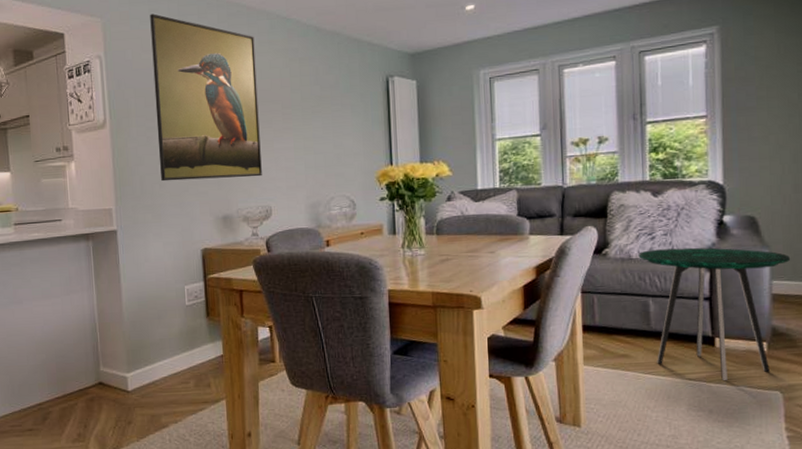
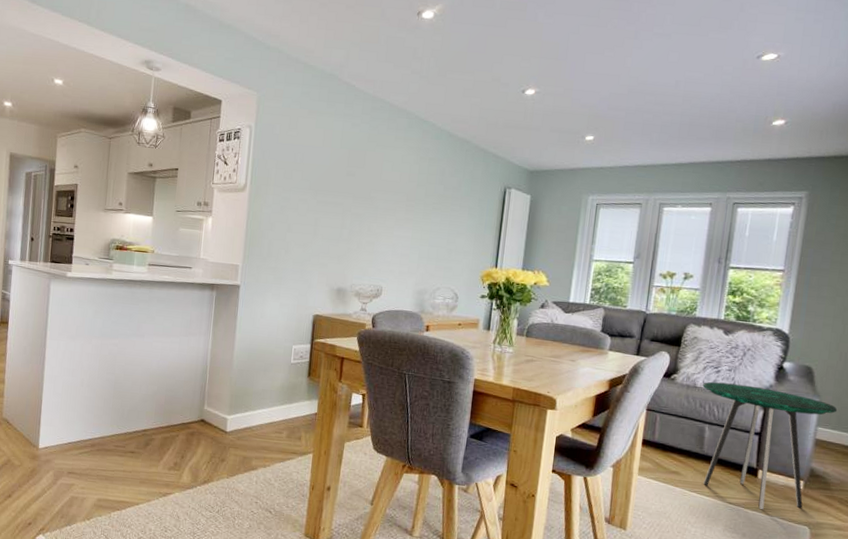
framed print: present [150,13,262,182] -> none [287,96,392,259]

